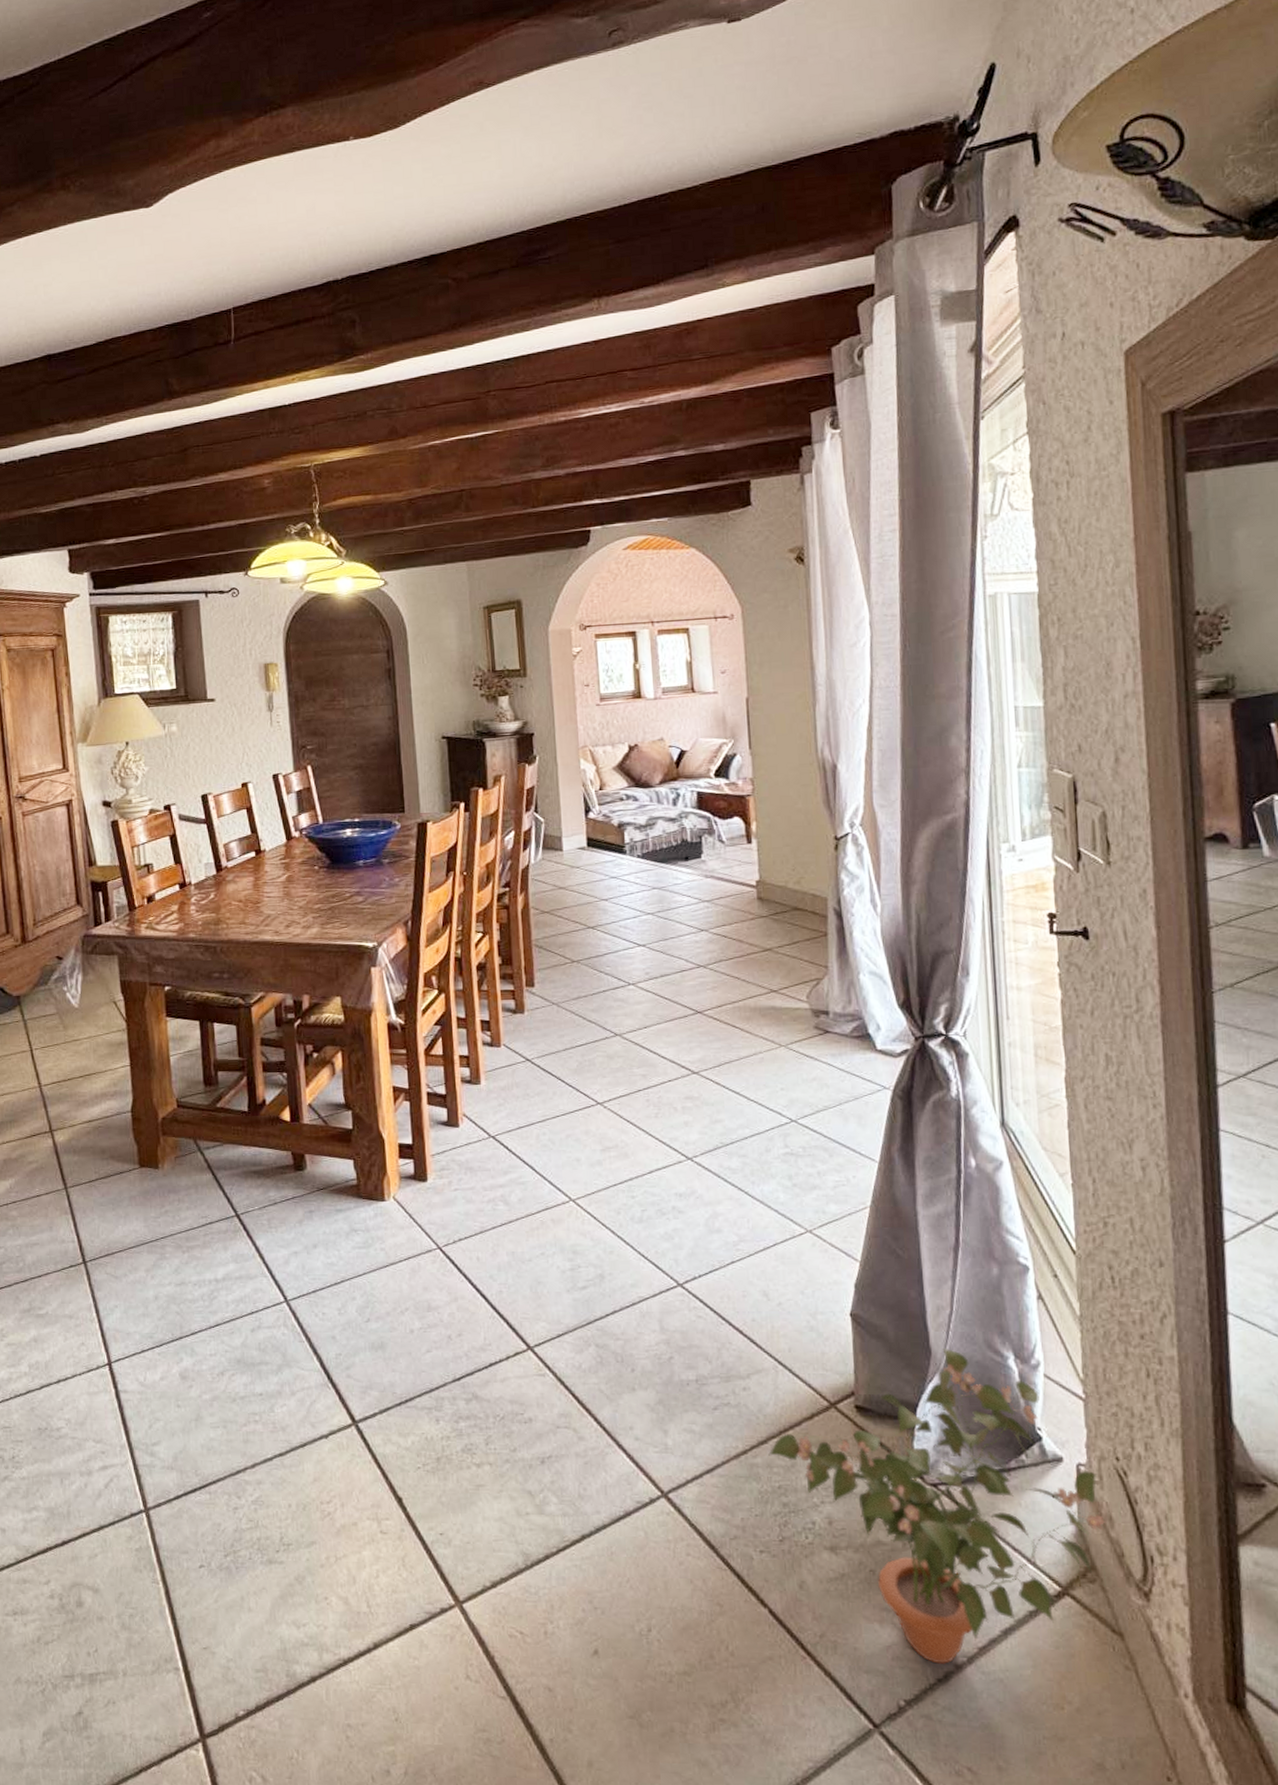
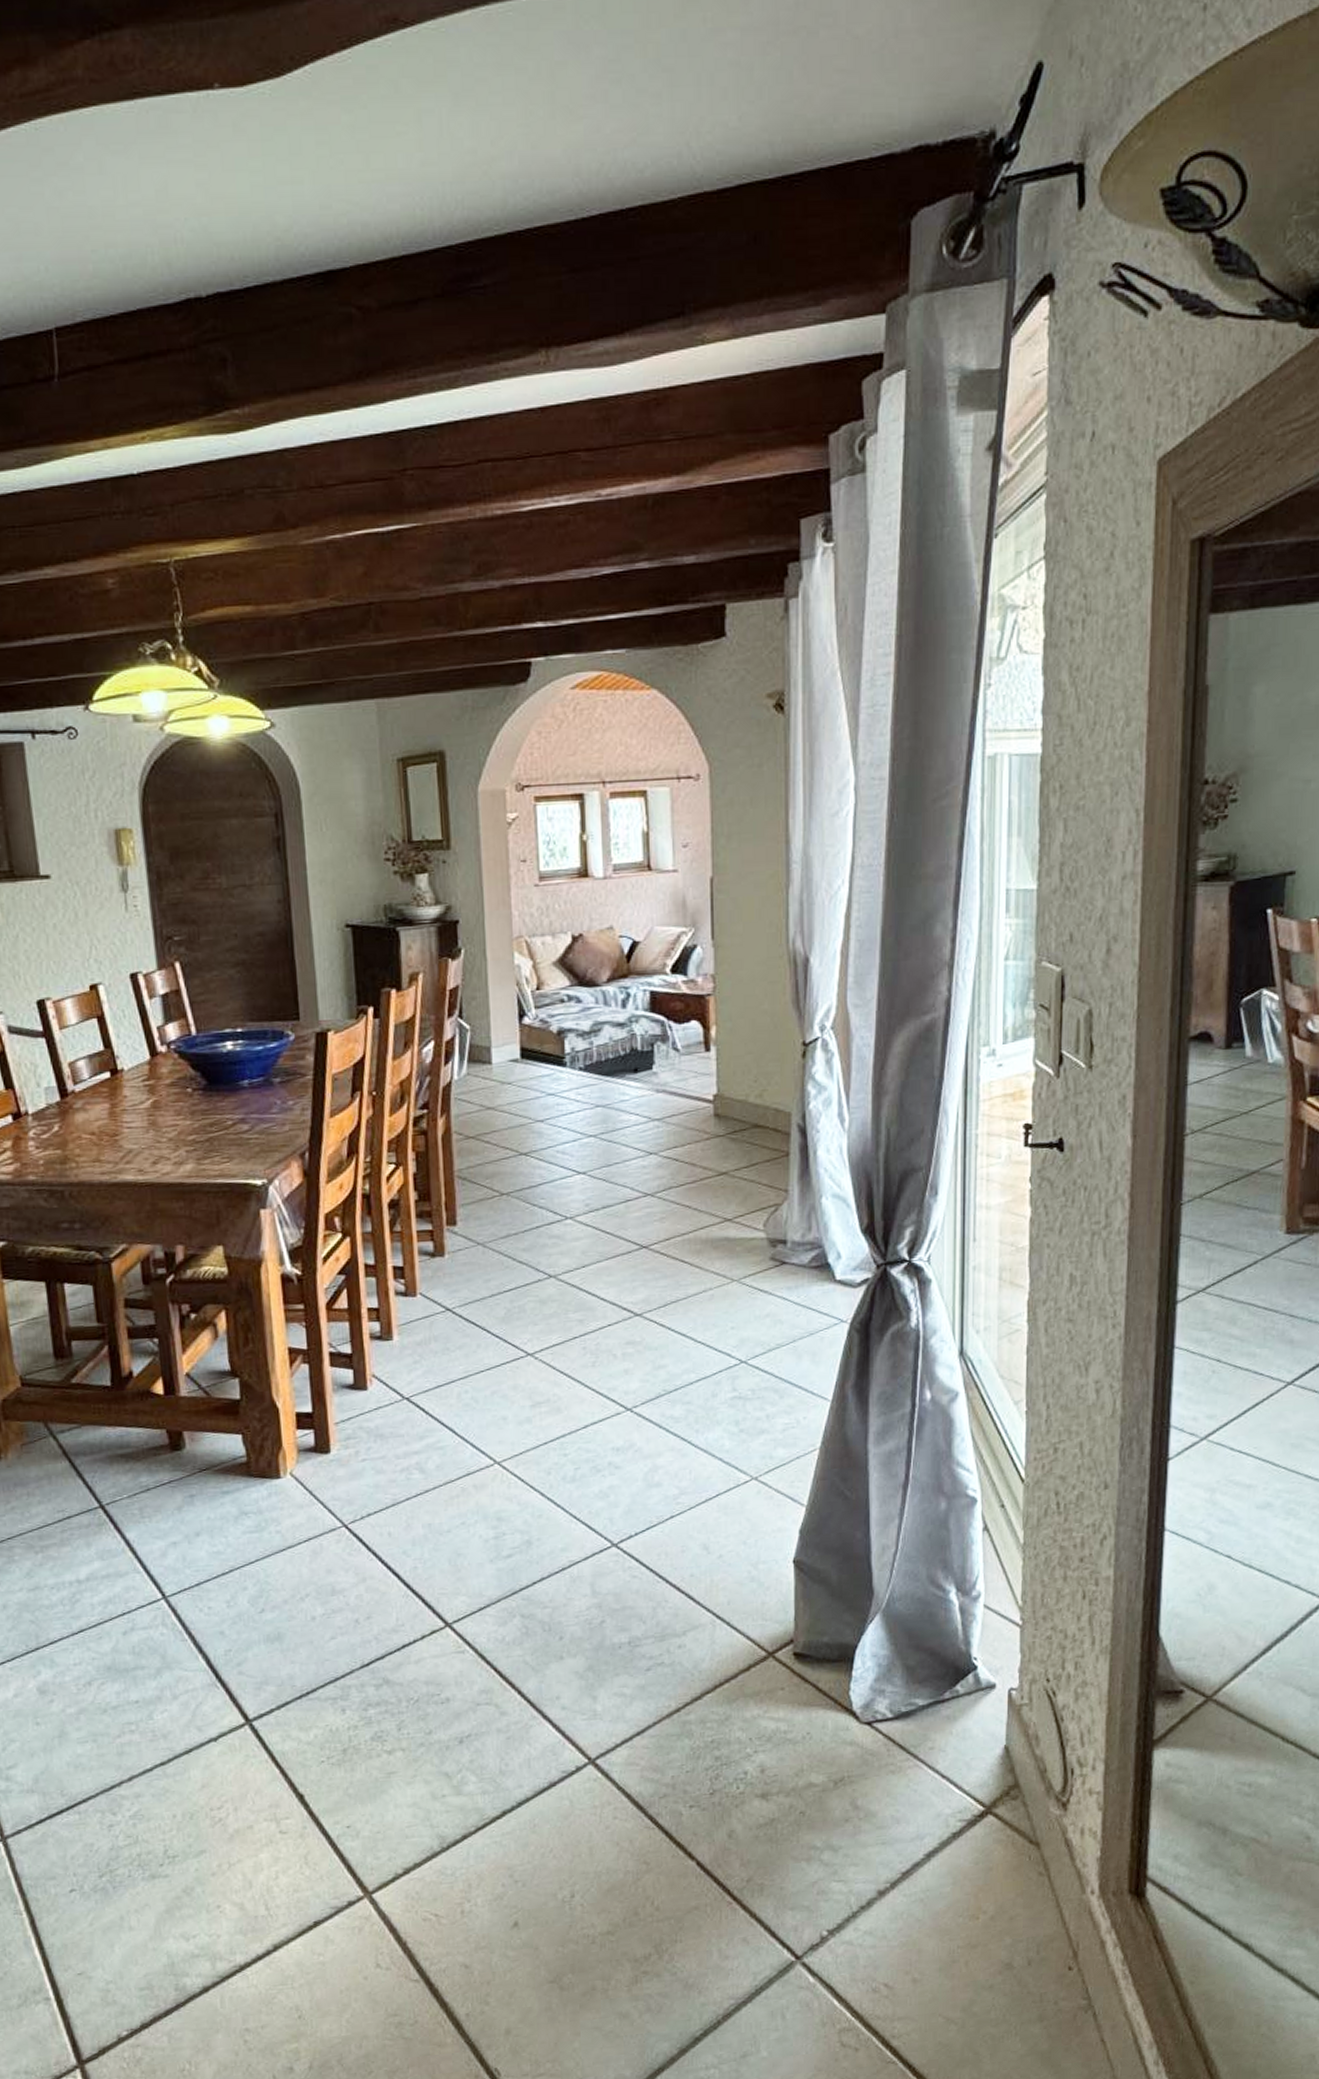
potted plant: present [768,1349,1105,1664] -> none [702,1588,1031,1893]

